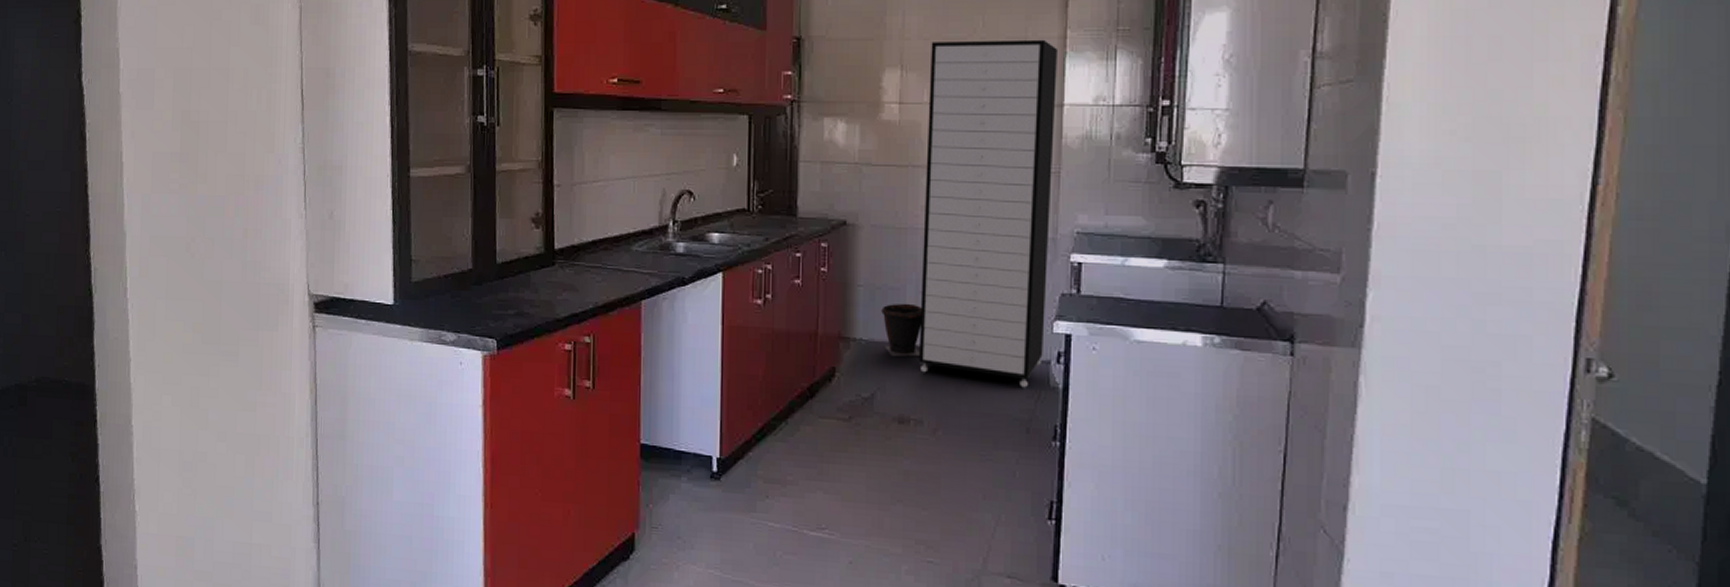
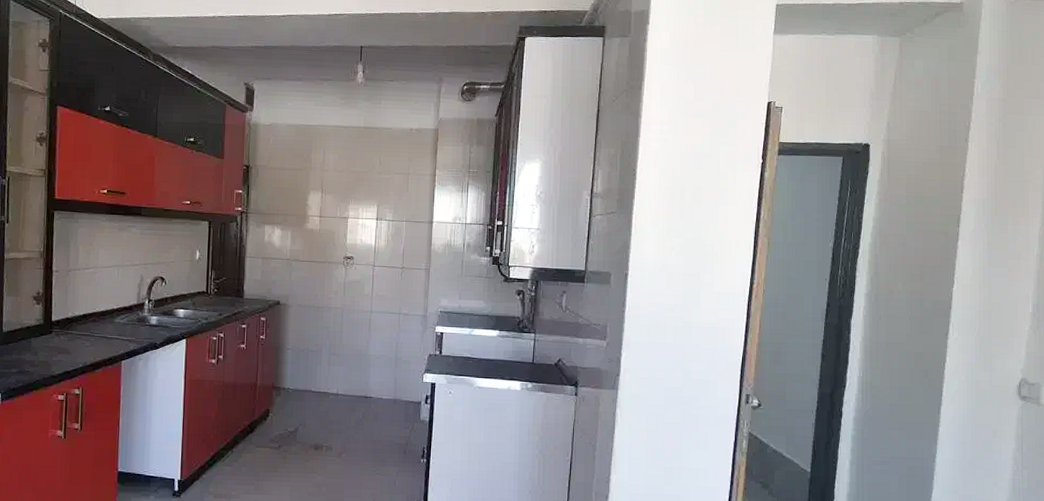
bucket: present [881,303,922,357] -> none [304,361,333,401]
storage cabinet: present [918,39,1059,388] -> none [329,173,430,421]

